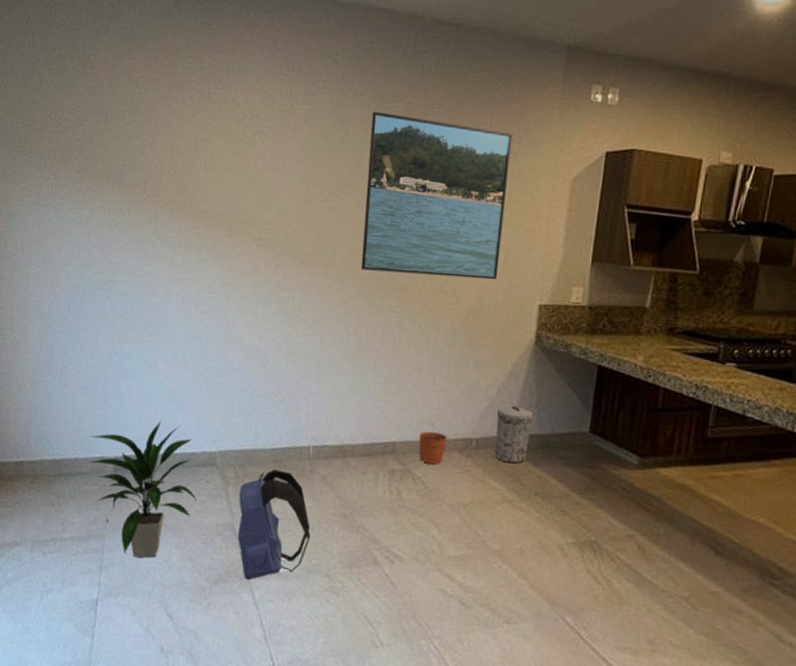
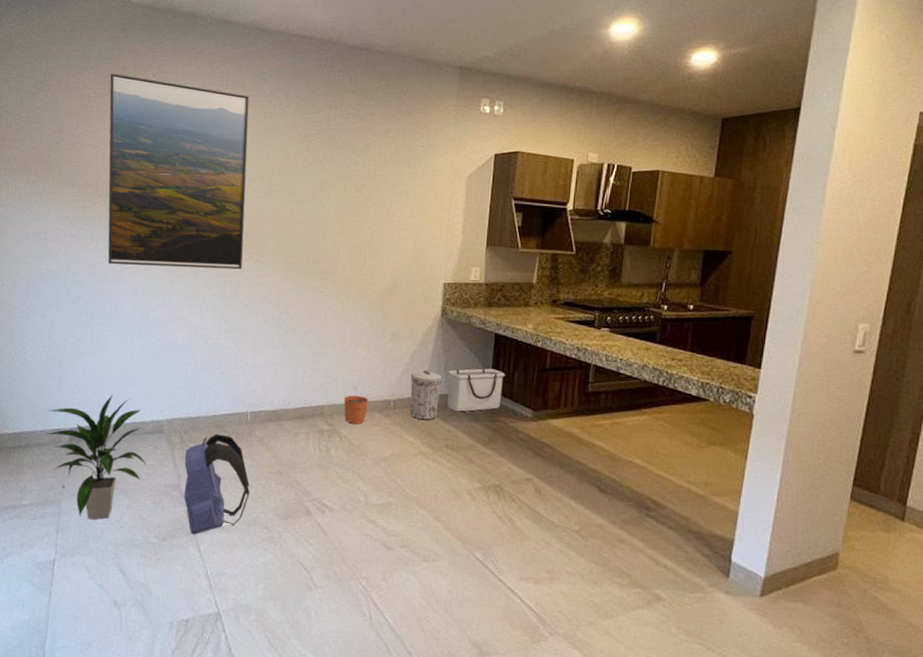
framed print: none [156,54,319,284] -> present [108,73,250,270]
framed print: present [360,111,513,280] -> none [289,121,416,263]
storage bin: none [538,406,608,455] -> present [447,368,505,412]

